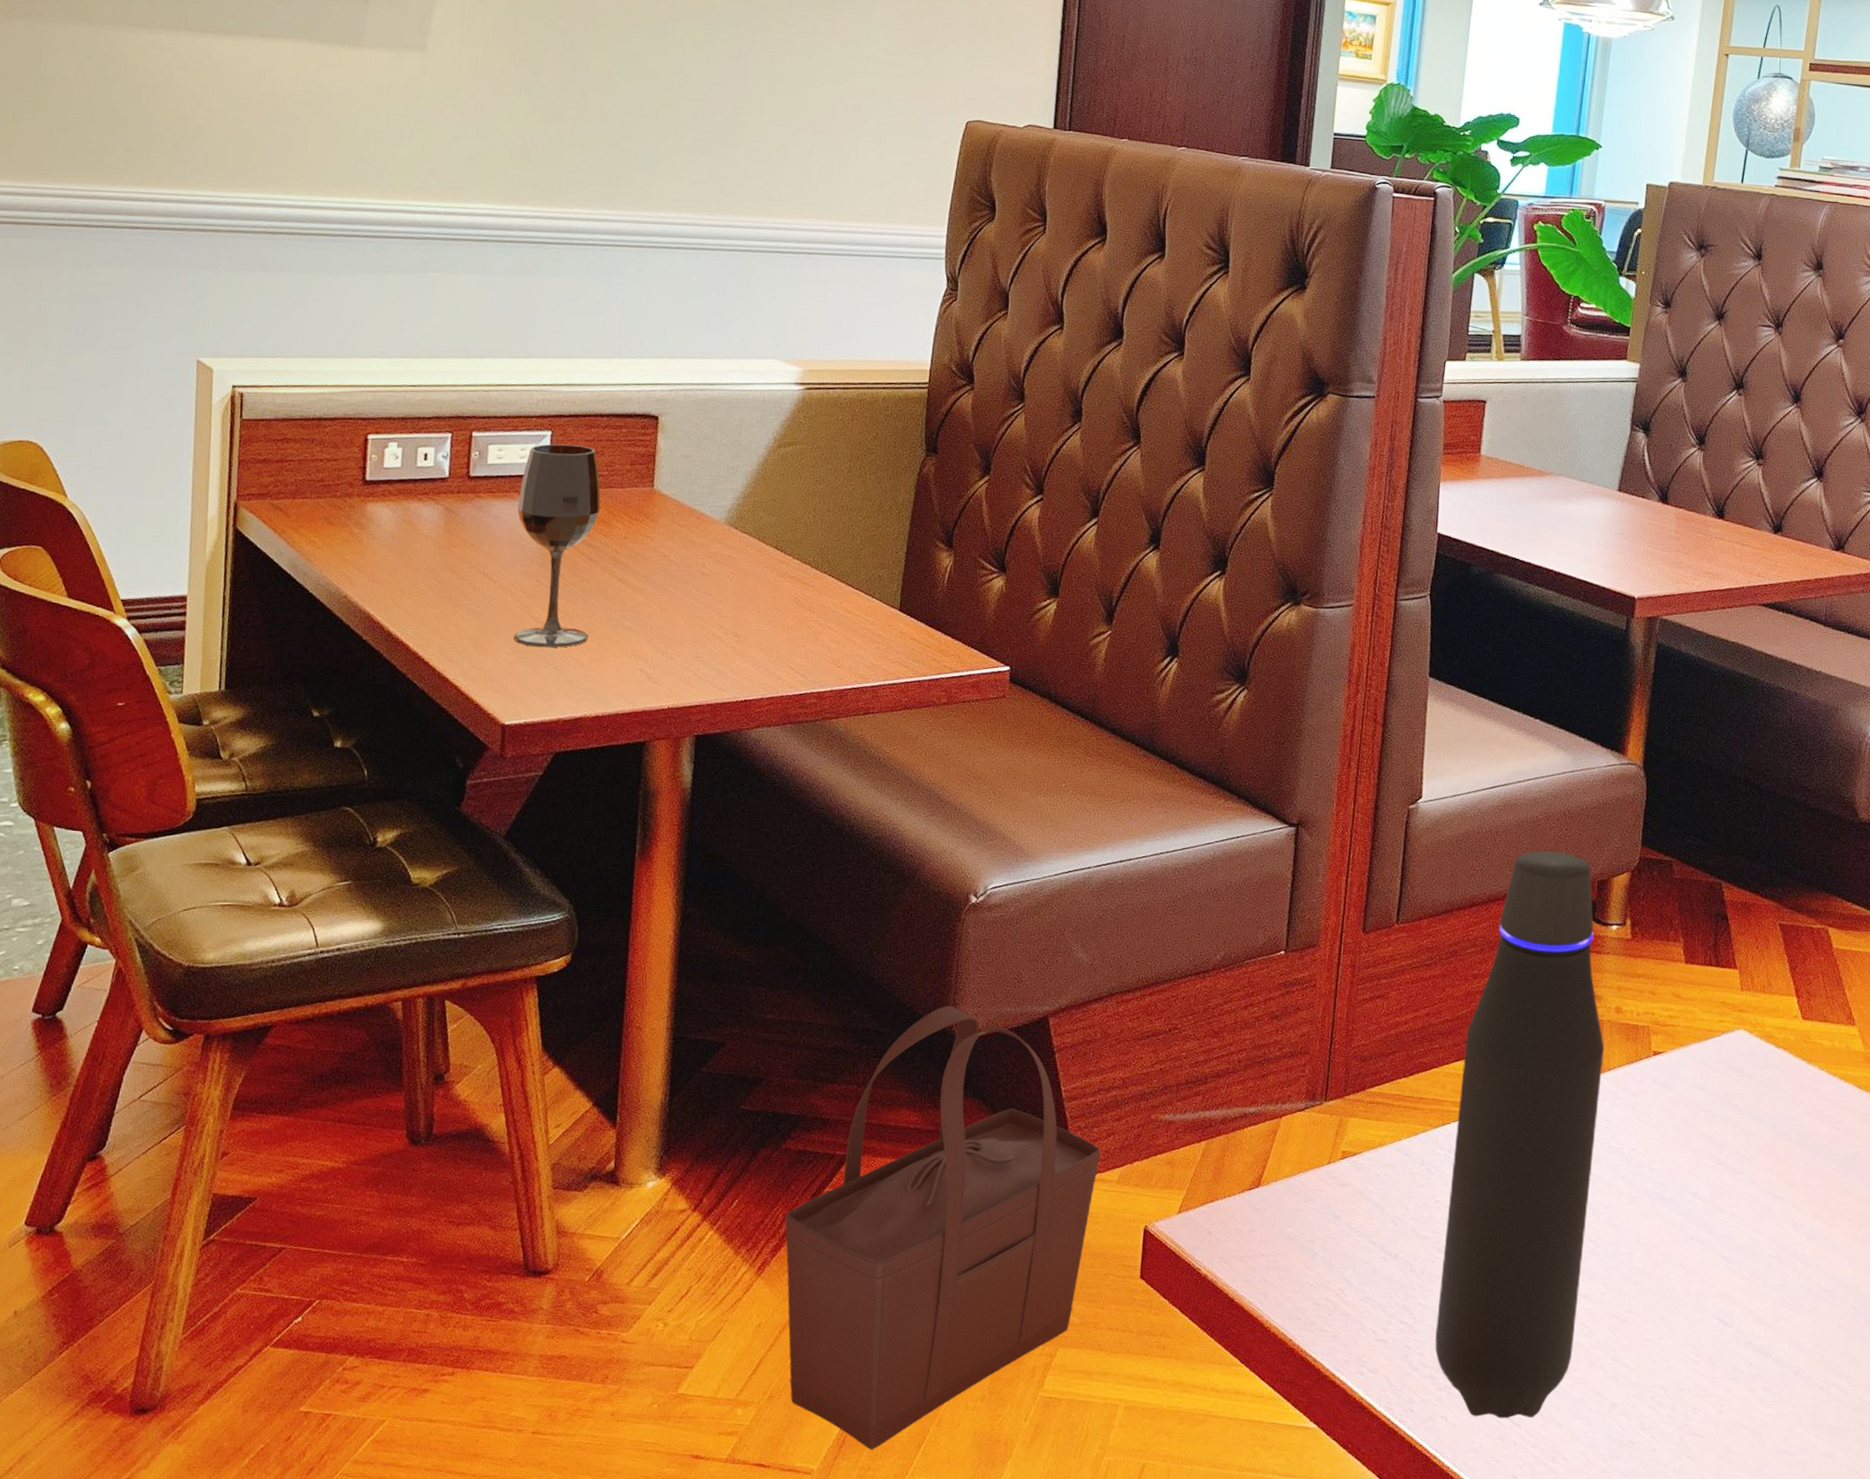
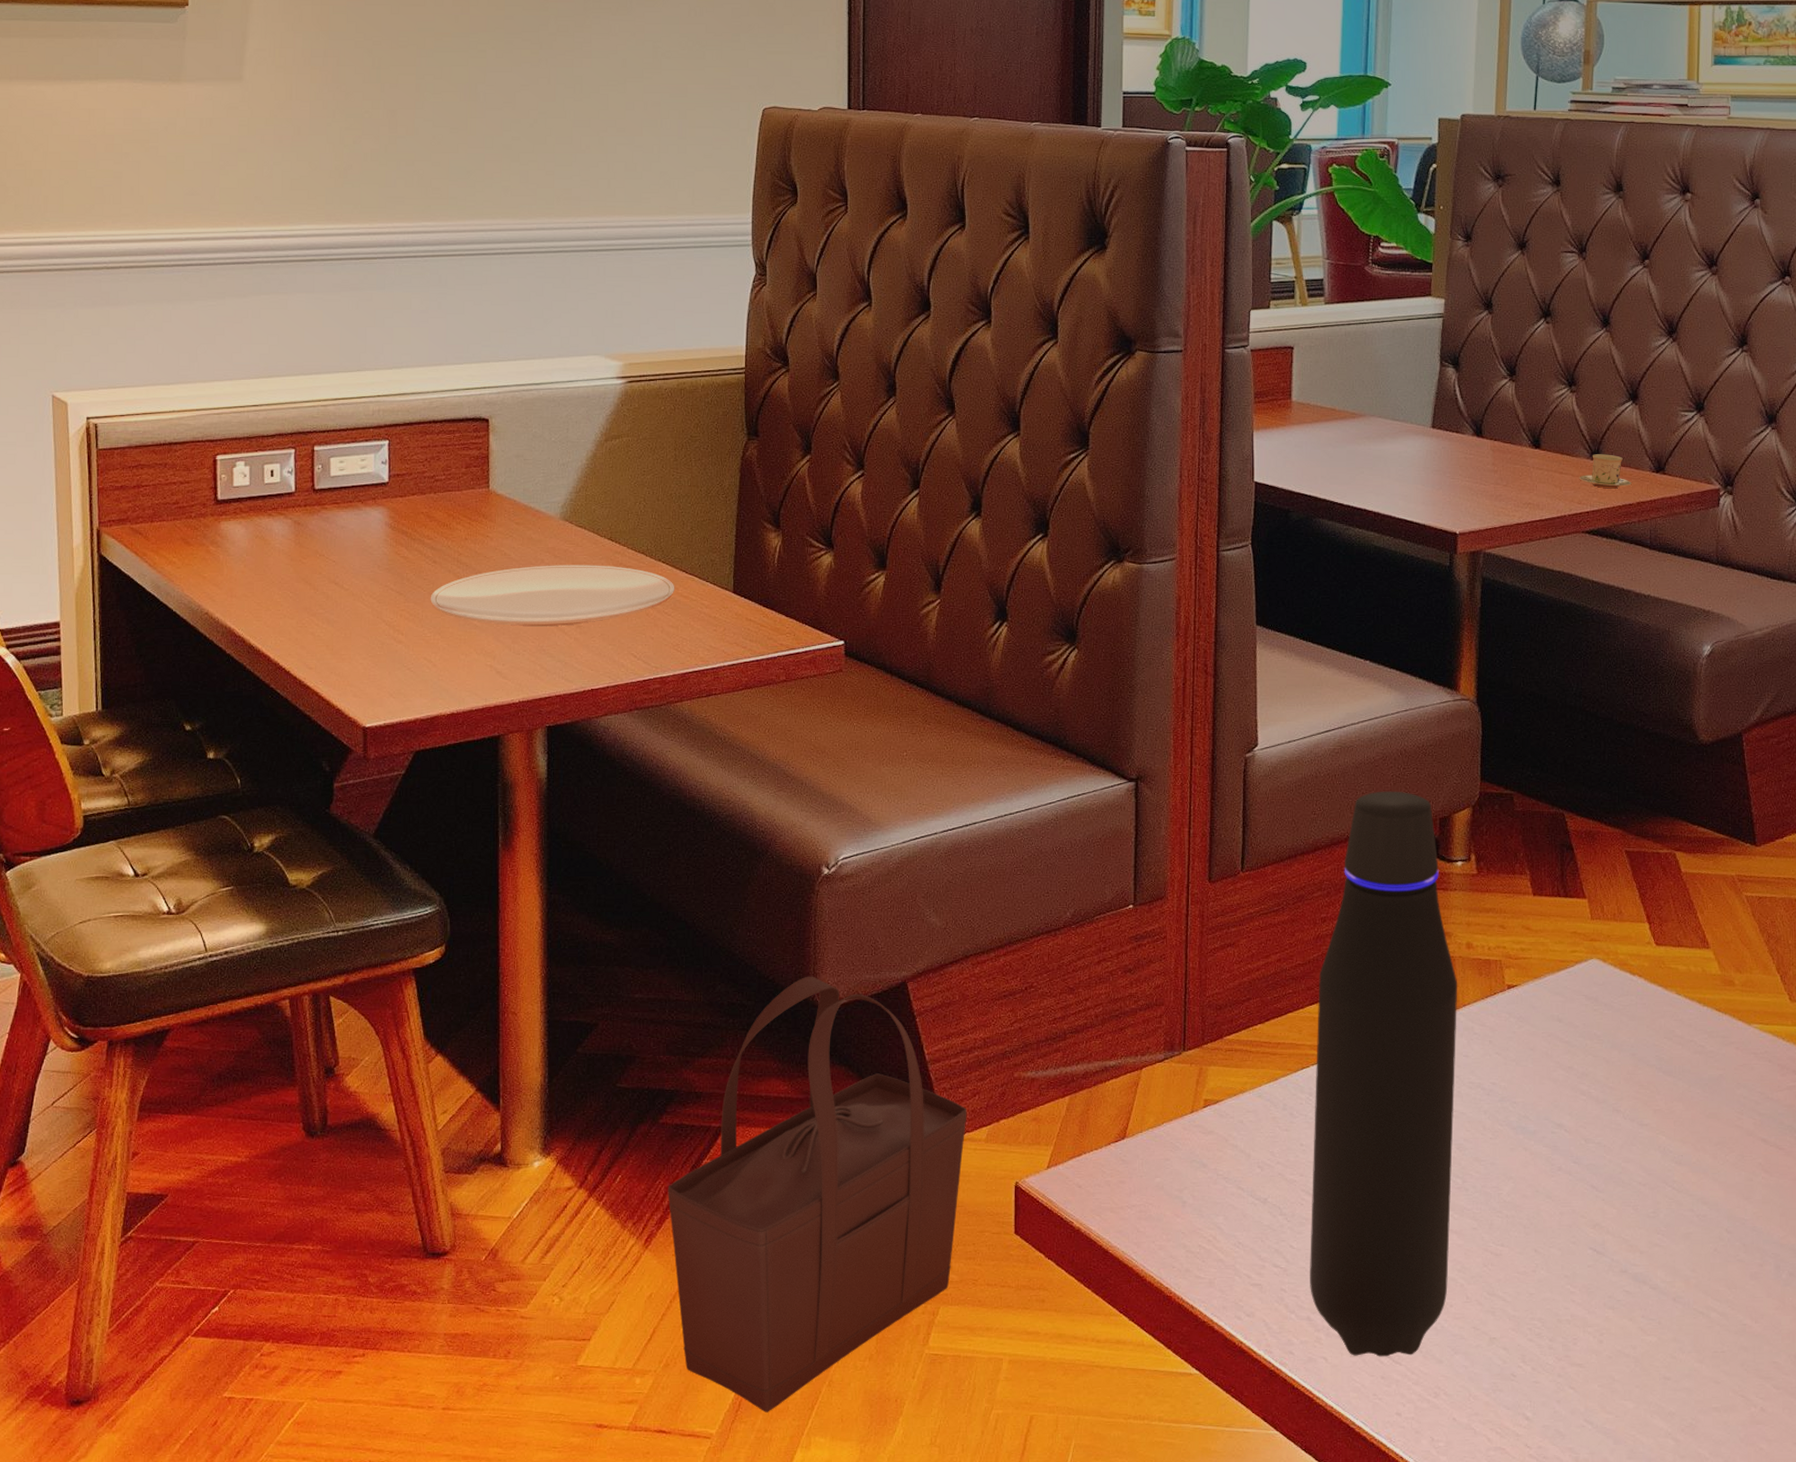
wine glass: present [513,444,601,648] -> none [362,452,441,651]
plate: none [582,570,840,633] -> present [430,565,675,626]
cup and saucer: none [1760,528,1811,564] -> present [1579,454,1632,489]

